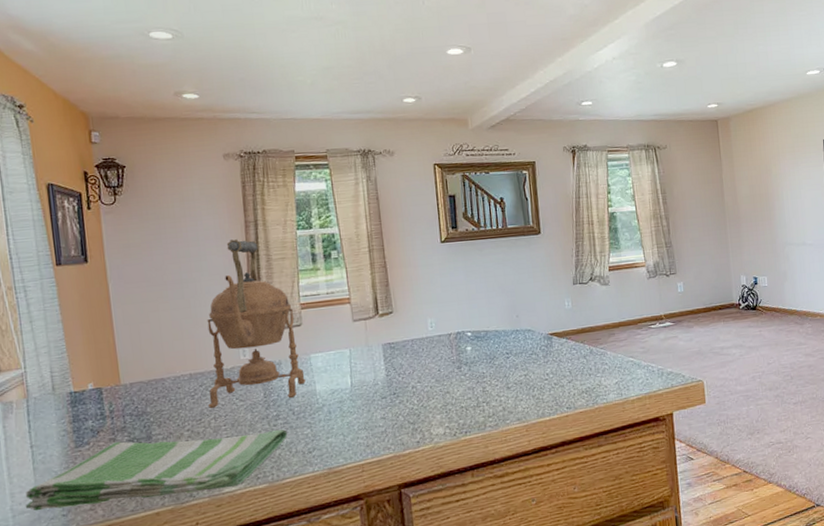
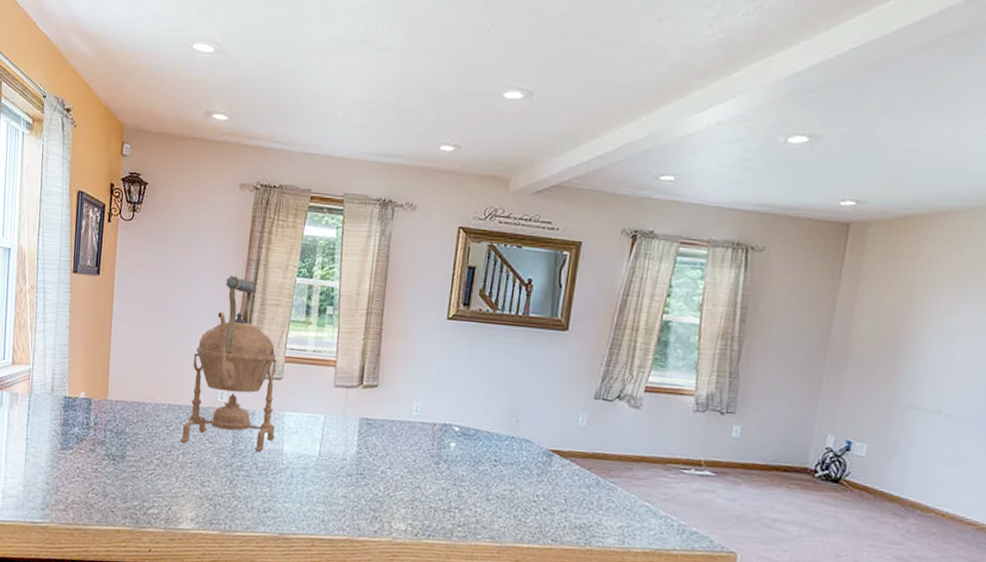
dish towel: present [25,429,288,511] -> none [13,453,248,526]

